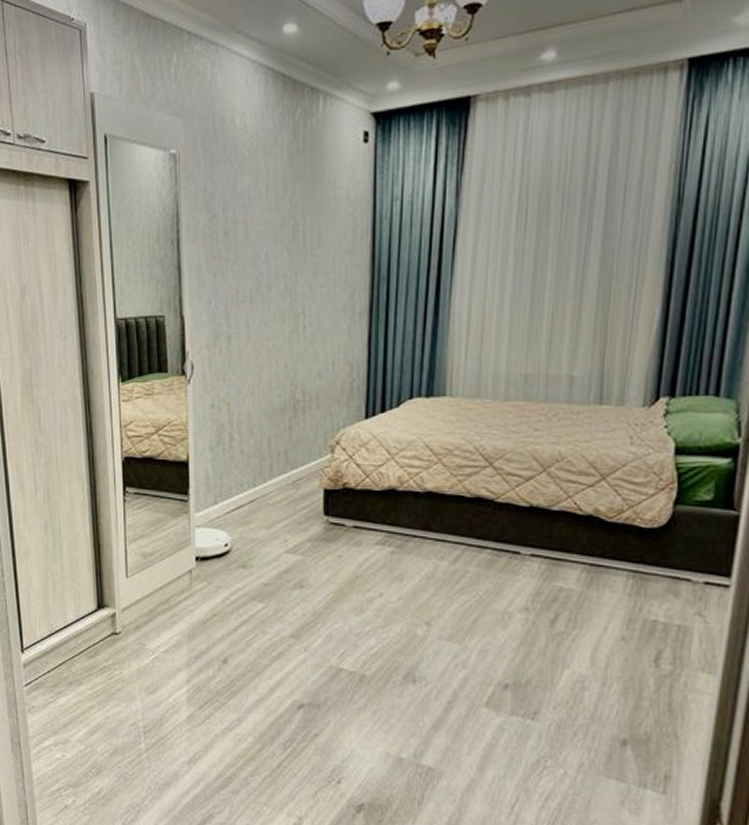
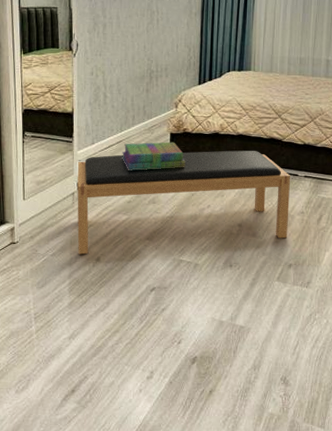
bench: none [195,514,507,654] -> present [76,150,290,255]
stack of books: none [256,501,346,542] -> present [122,142,185,171]

